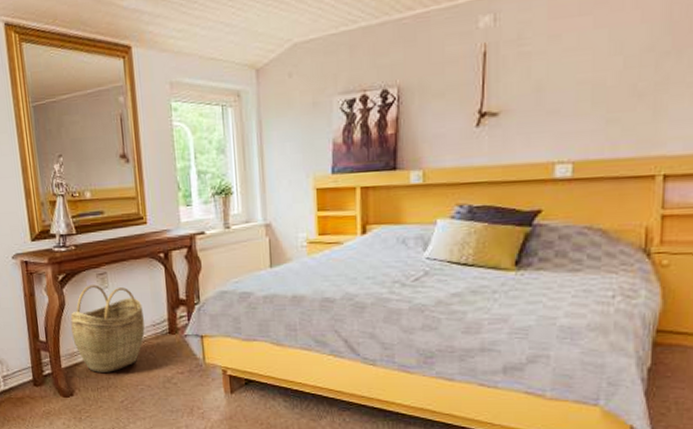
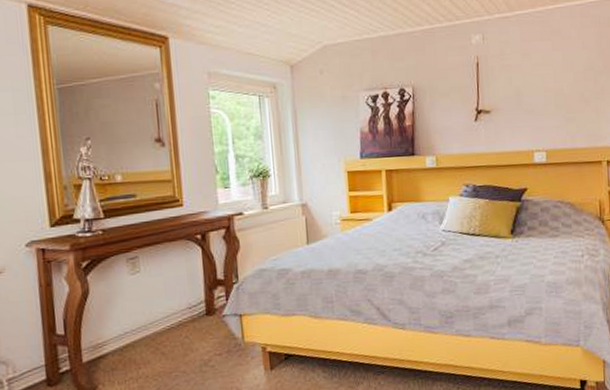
woven basket: present [70,284,145,372] -> none [95,270,180,364]

